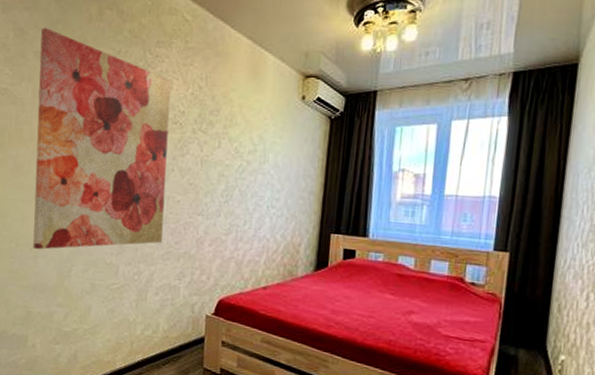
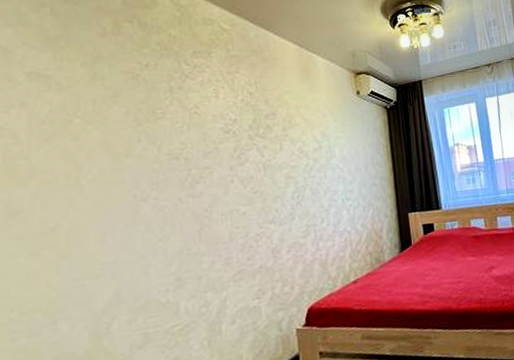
wall art: present [33,27,171,250] -> none [35,44,232,313]

